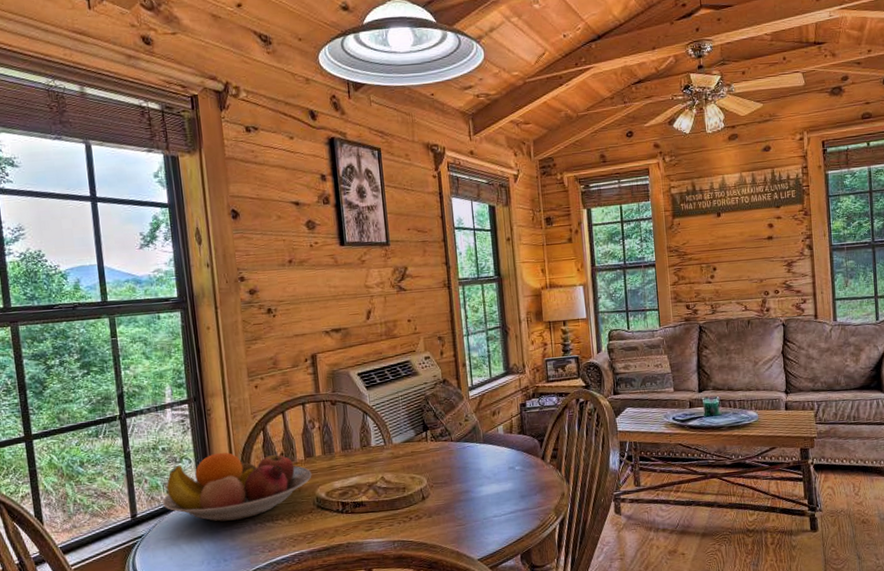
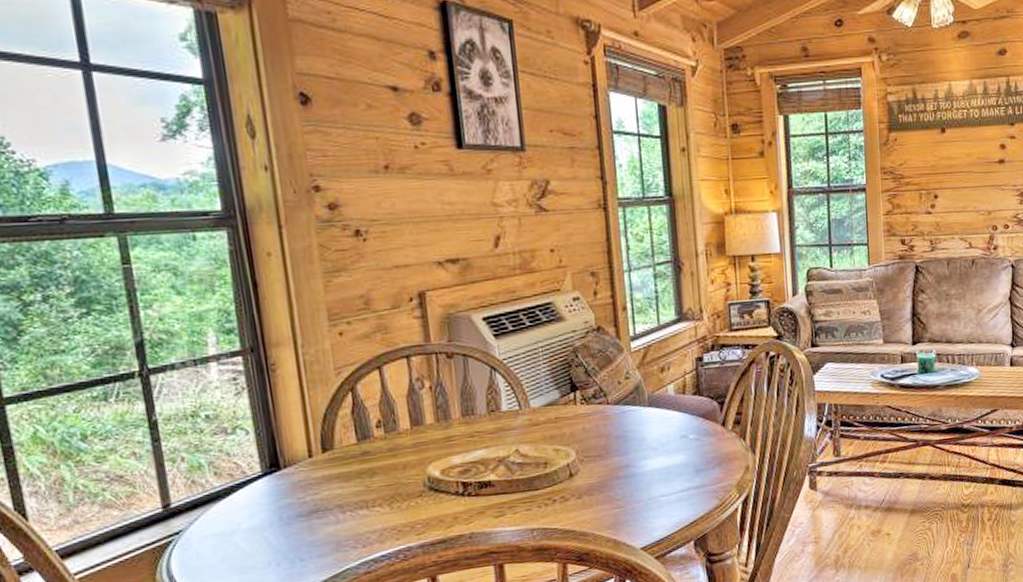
fruit bowl: present [162,450,312,522] -> none [207,417,422,511]

